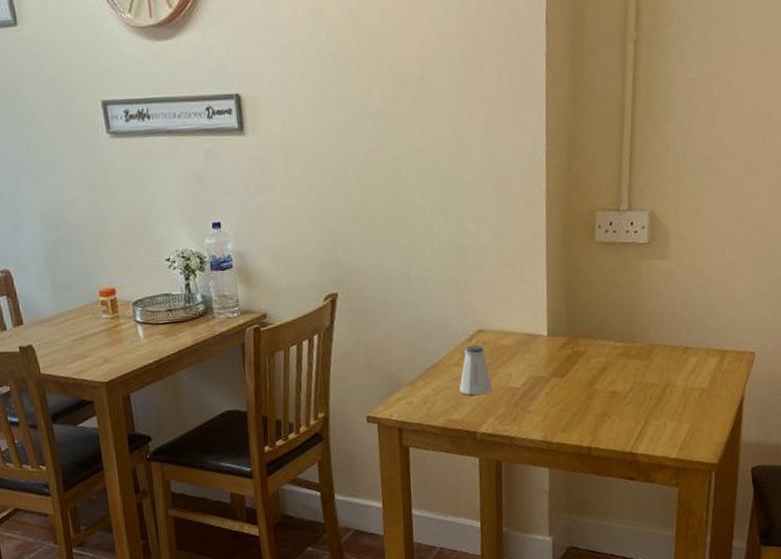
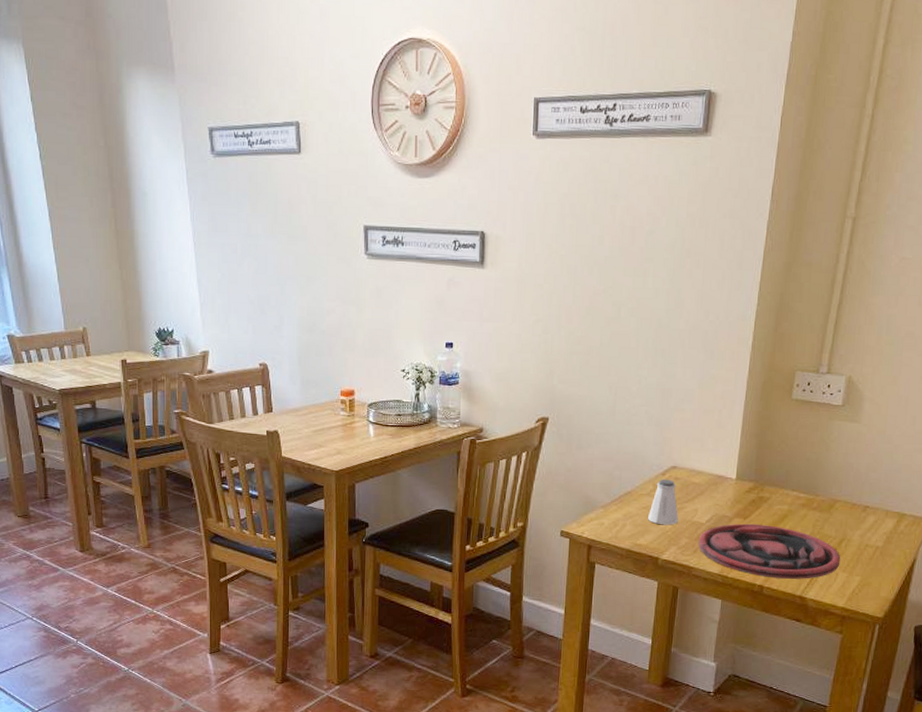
plate: none [516,380,667,437] -> present [698,523,841,579]

